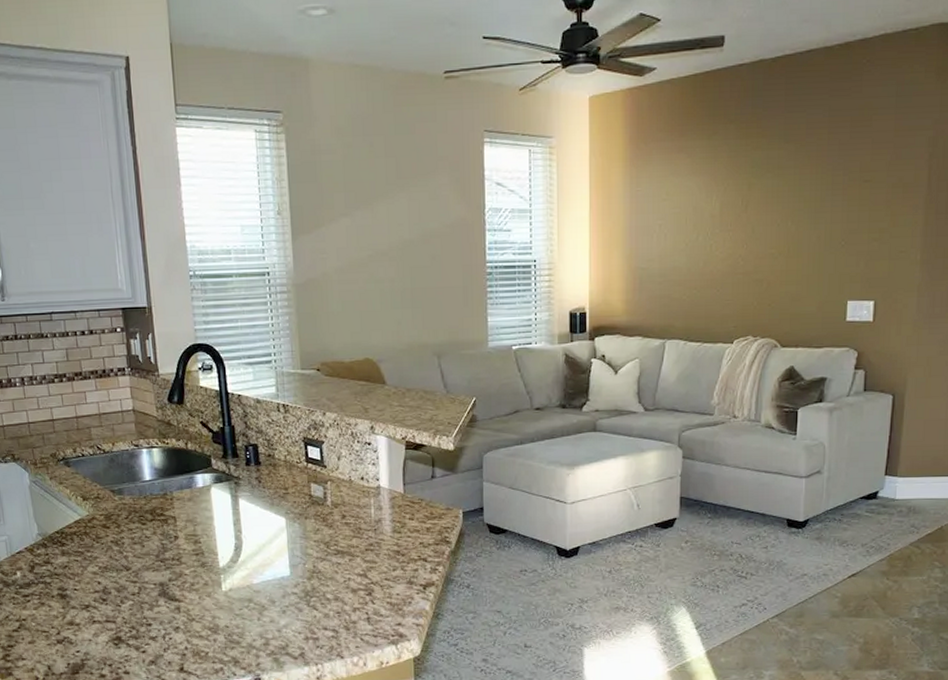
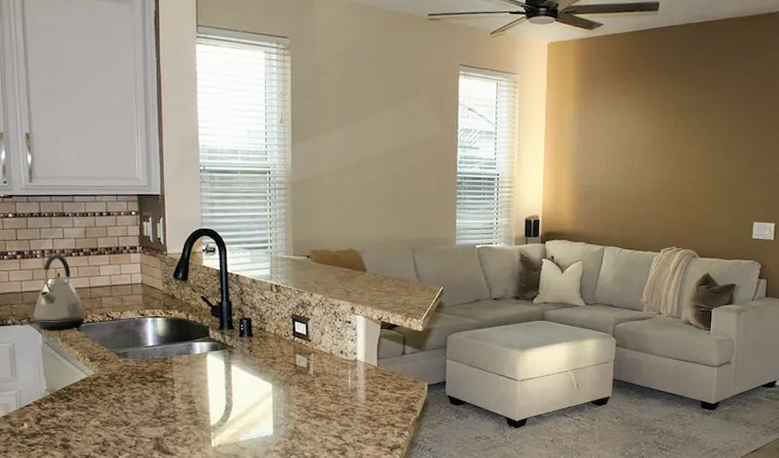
kettle: none [16,380,75,468] -> present [32,253,86,331]

